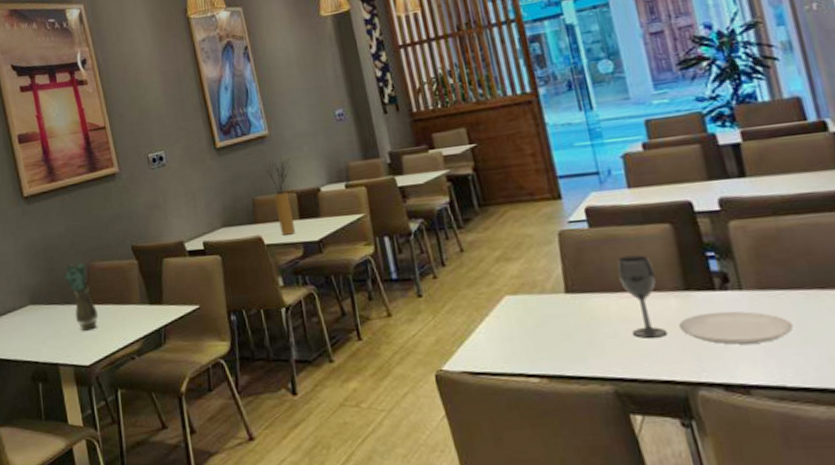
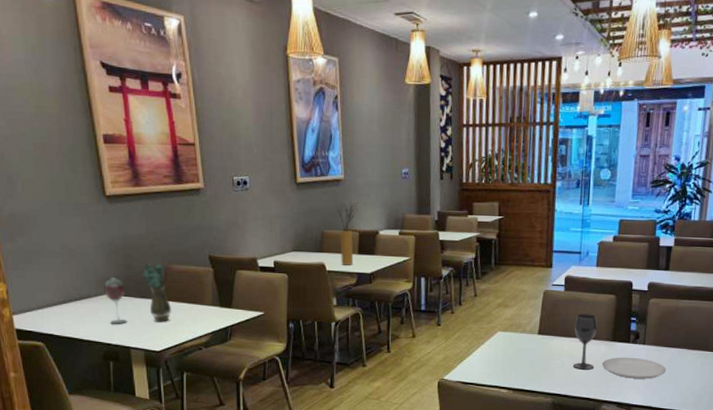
wineglass: none [27,283,53,338] -> present [104,276,127,324]

